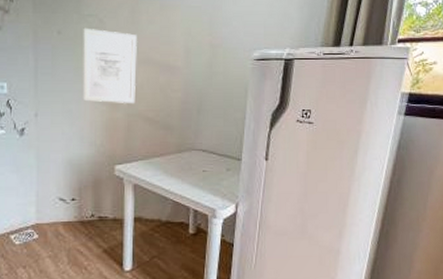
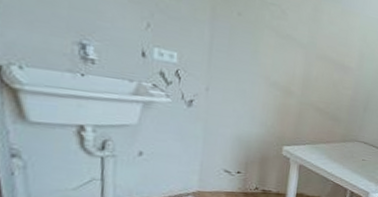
wall art: present [83,27,137,103] -> none [258,15,317,93]

